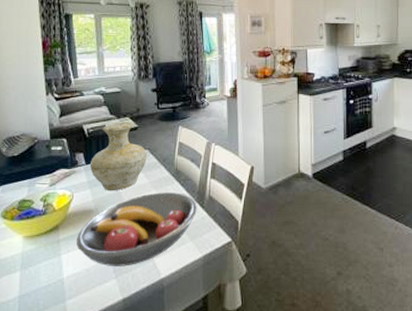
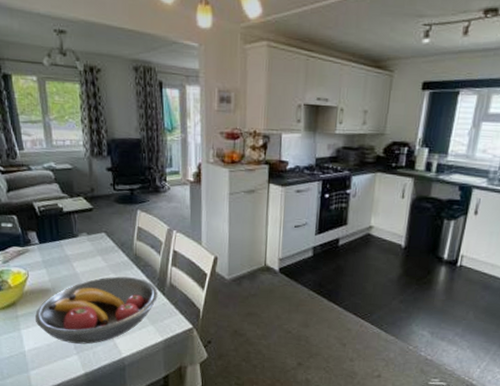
vase: present [89,122,147,191] -> none [43,201,104,273]

